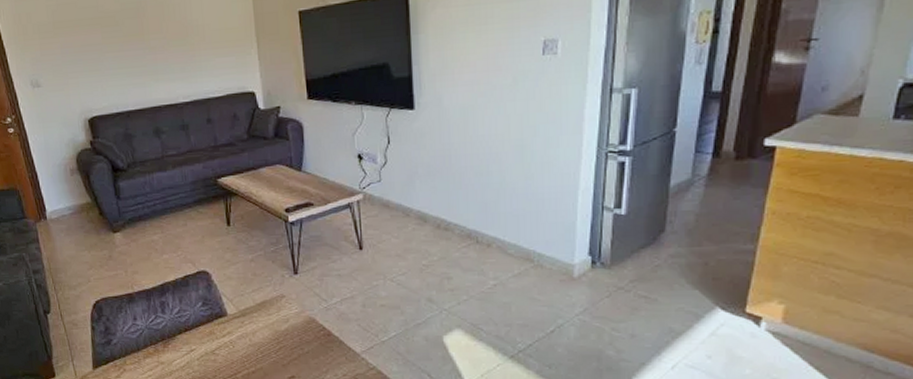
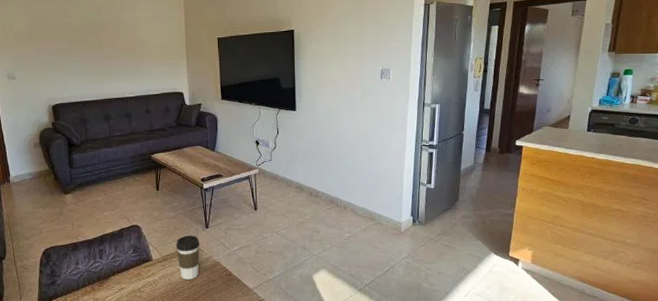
coffee cup: none [256,283,288,340] -> present [176,235,200,280]

